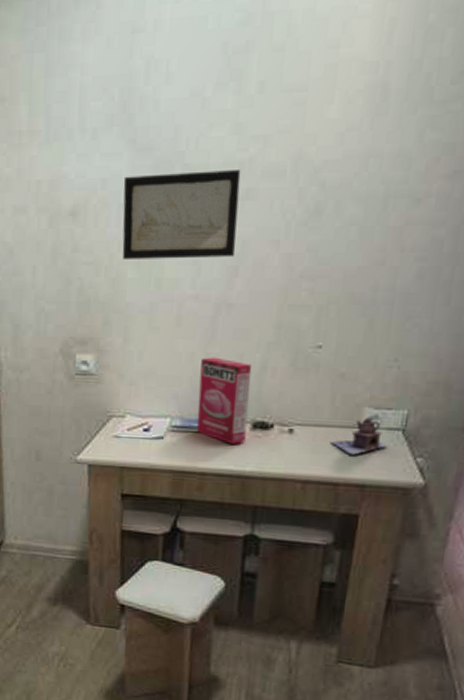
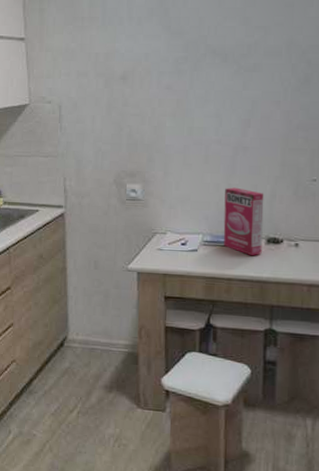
wall art: present [122,170,241,259] -> none [161,50,249,113]

